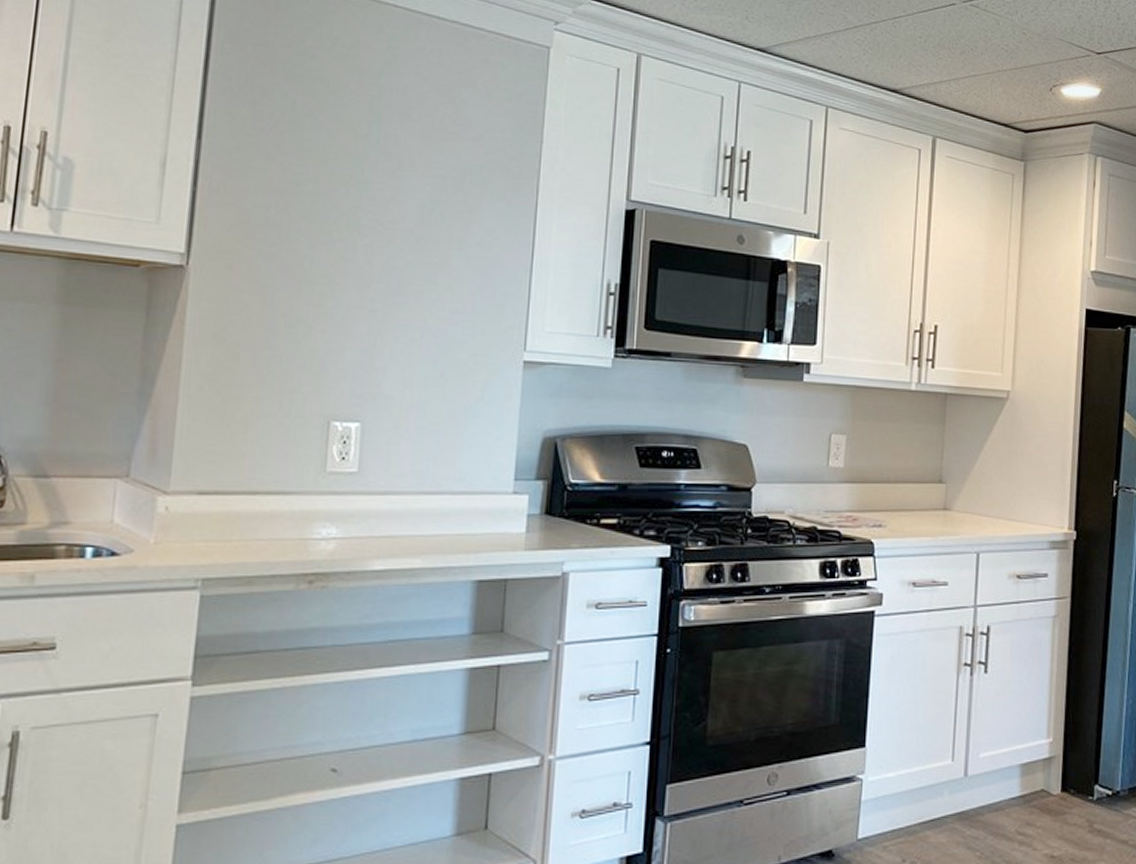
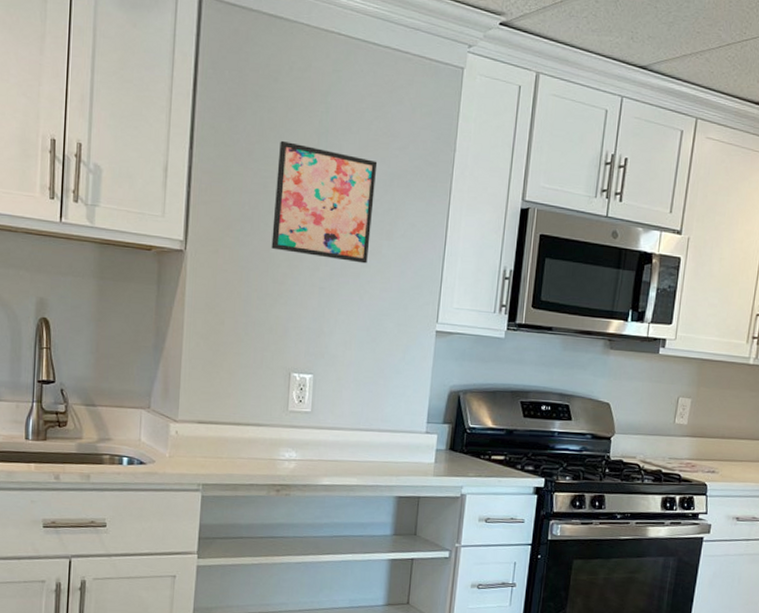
wall art: none [305,129,445,279] -> present [271,140,378,264]

